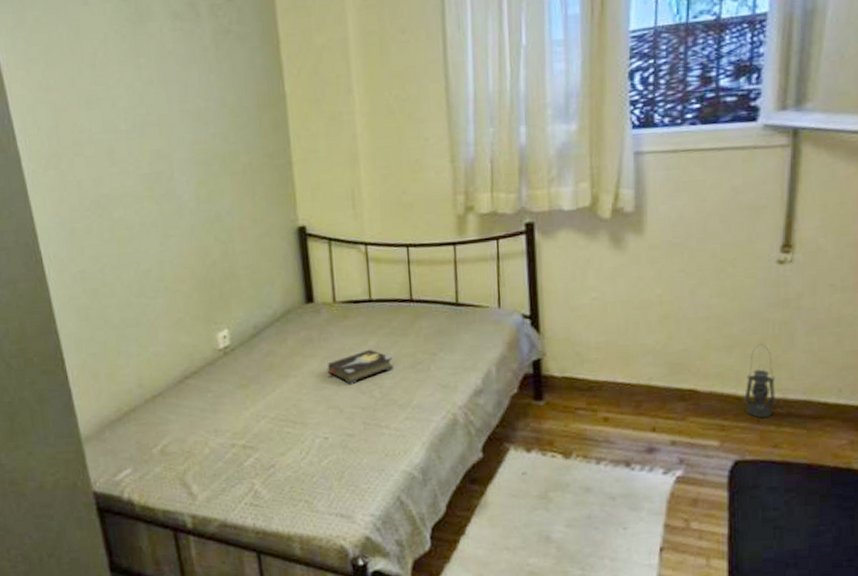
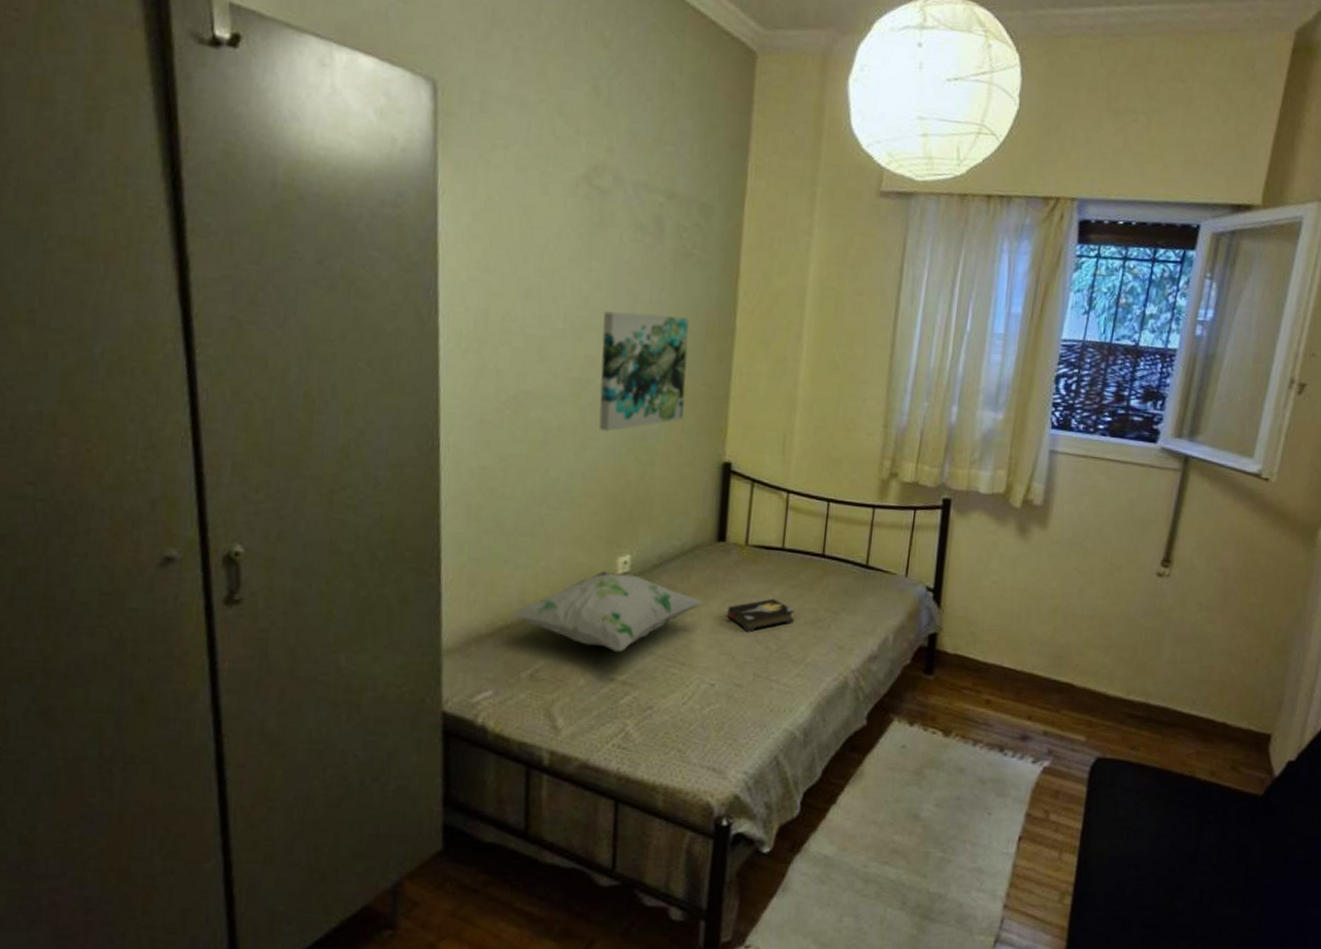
decorative pillow: none [135,347,304,420] -> present [513,571,704,653]
wall art: none [159,94,252,219] -> present [598,311,690,432]
lantern: present [744,344,775,418] -> none [1113,648,1142,720]

